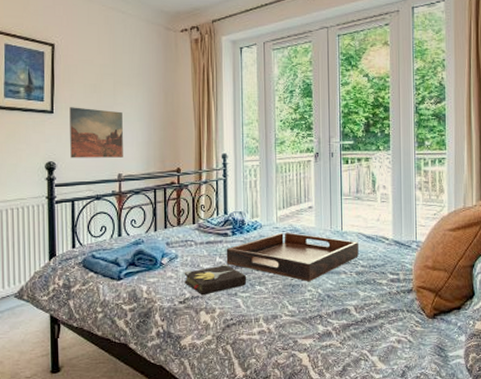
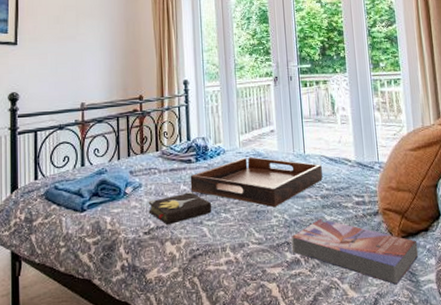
wall art: present [70,107,123,158] -> none [33,38,86,89]
textbook: none [324,294,449,359] -> present [291,219,419,285]

